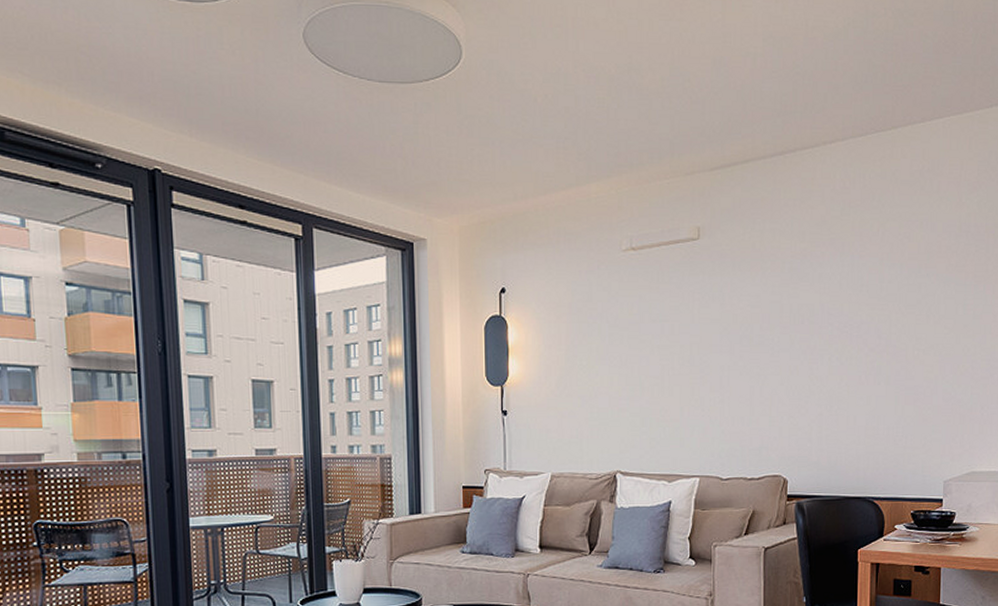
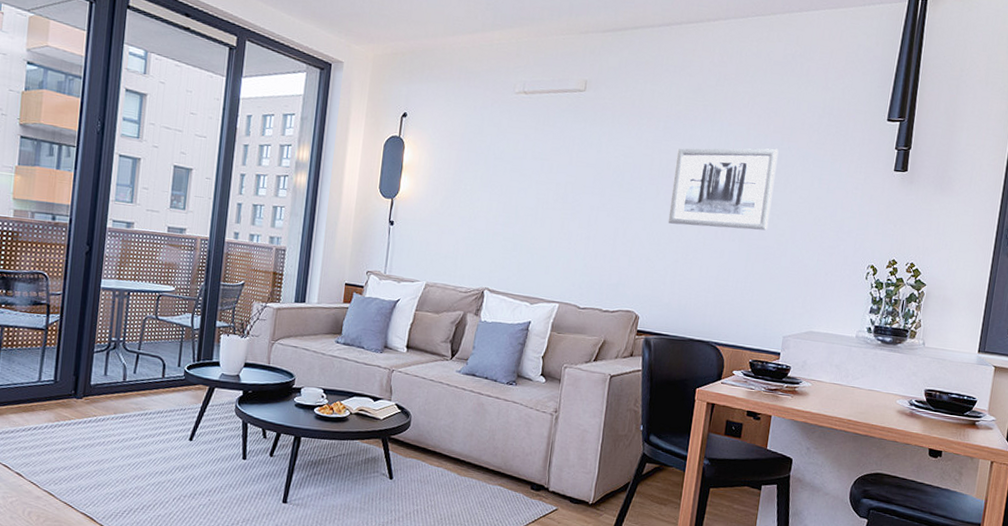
wall art: none [806,277,917,374] -> present [667,148,779,231]

